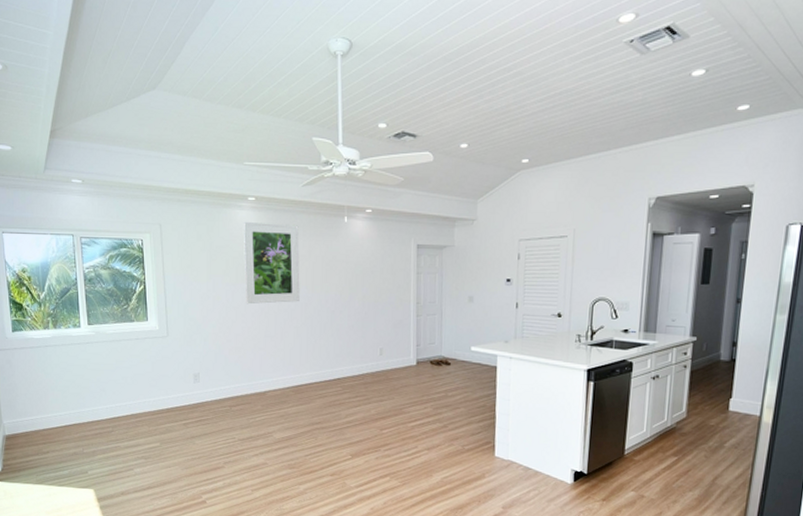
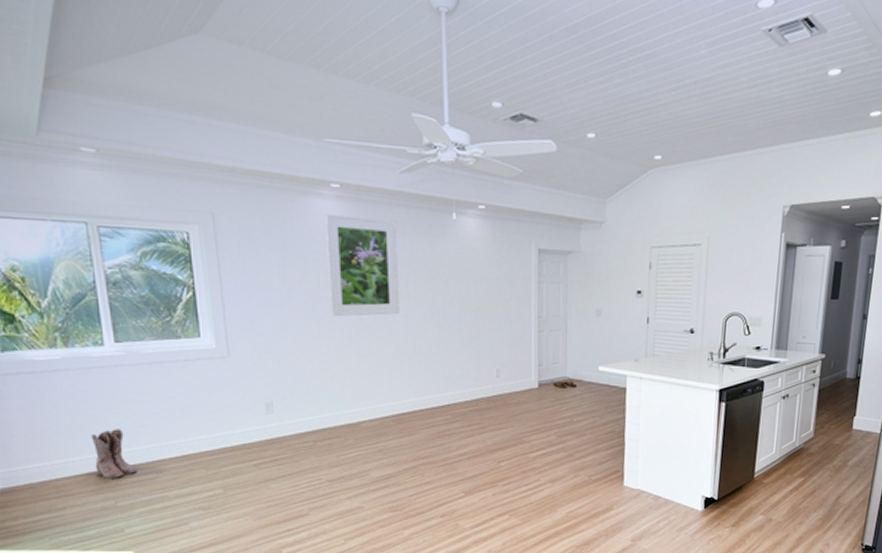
boots: none [68,392,98,430] -> present [91,429,137,478]

